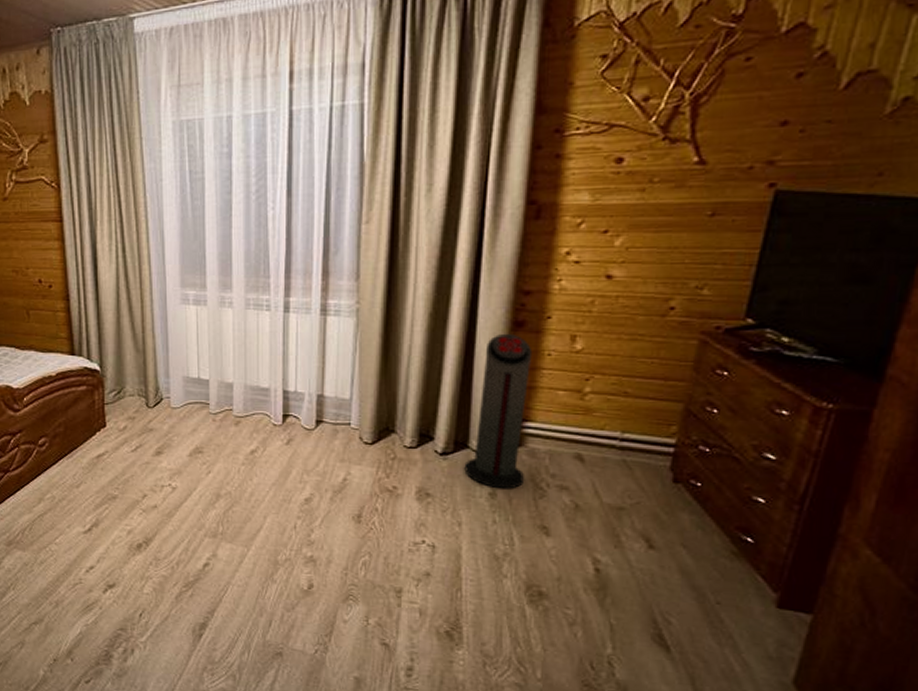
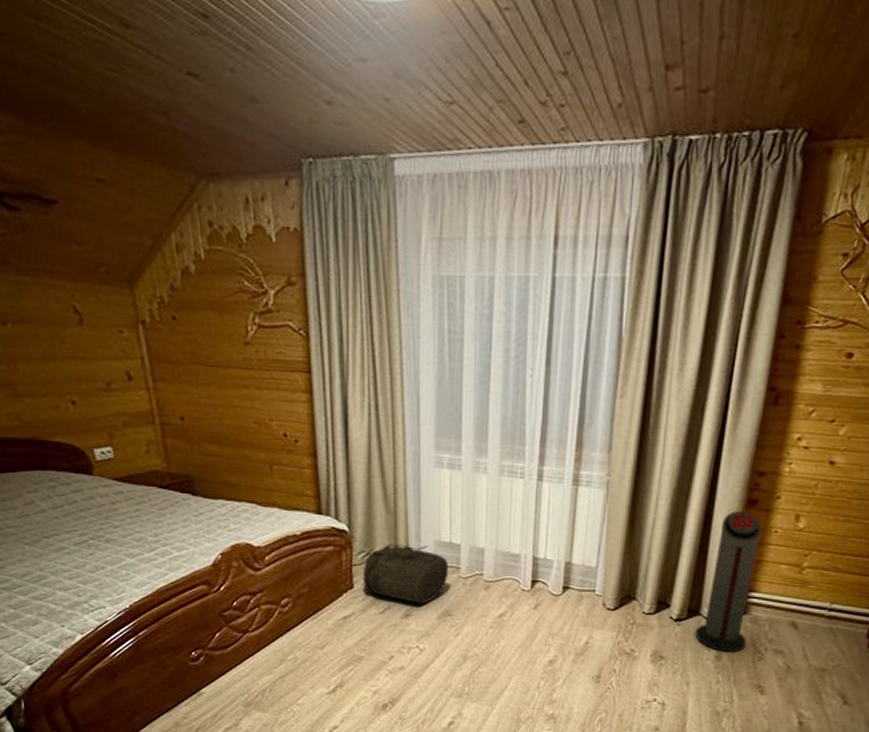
backpack: none [114,382,198,441] -> present [362,544,449,604]

